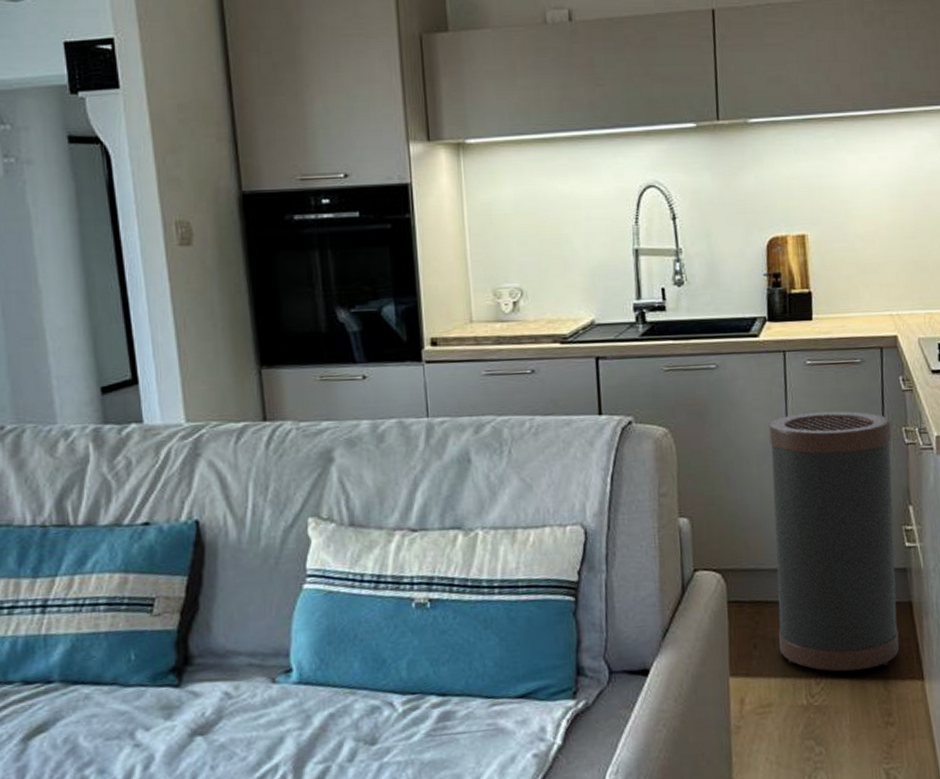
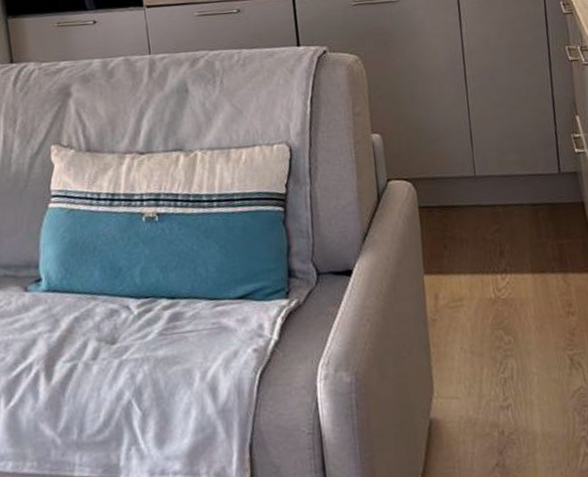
trash can: present [768,411,900,672] -> none [446,34,576,267]

